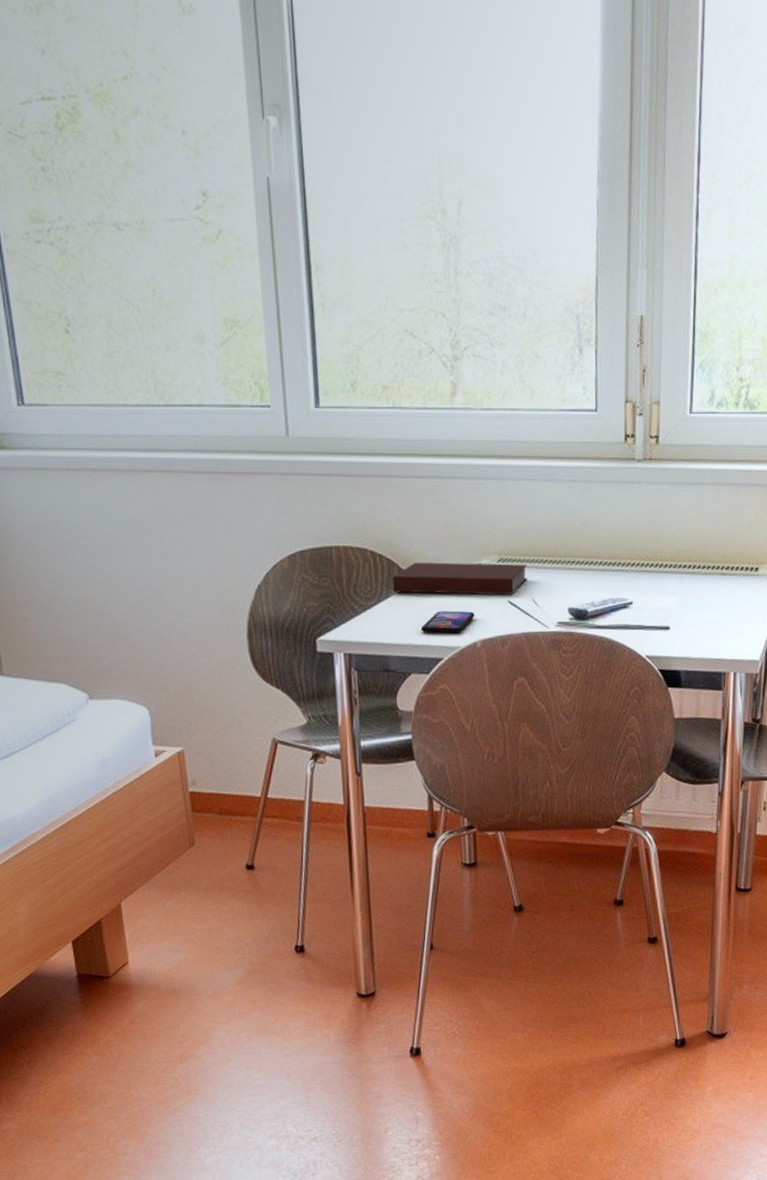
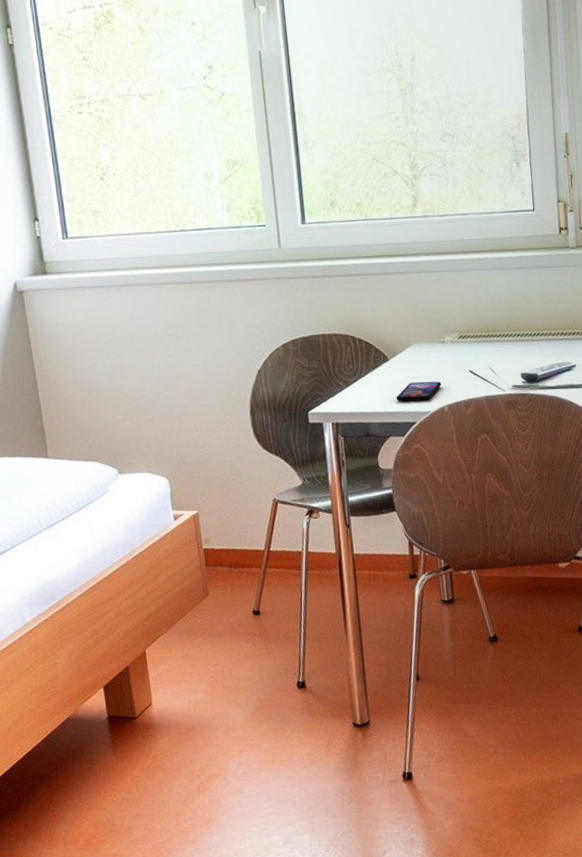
notebook: present [393,562,528,595] -> none [370,339,484,369]

